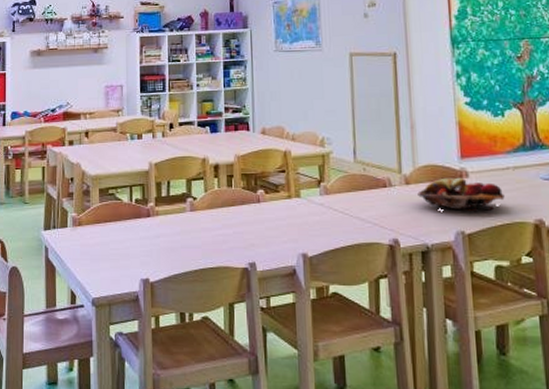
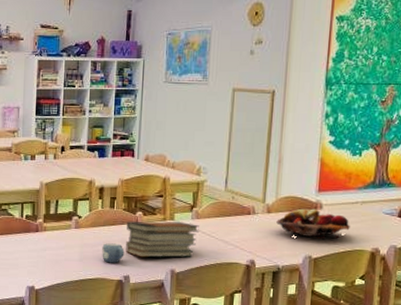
mug: none [222,226,248,249] -> present [102,243,125,263]
book stack: none [248,198,330,241] -> present [126,221,199,258]

